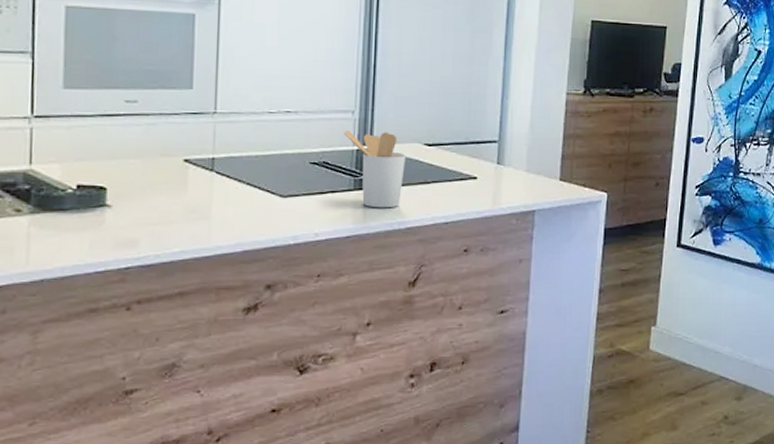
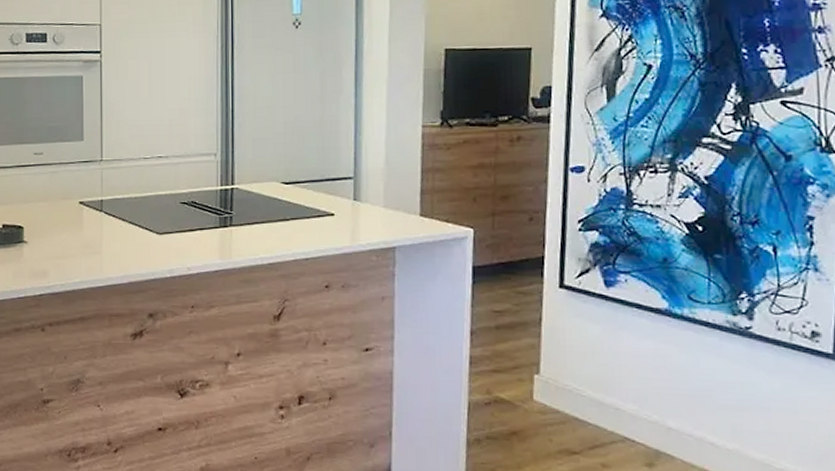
utensil holder: present [343,131,406,208] -> none [208,172,265,245]

